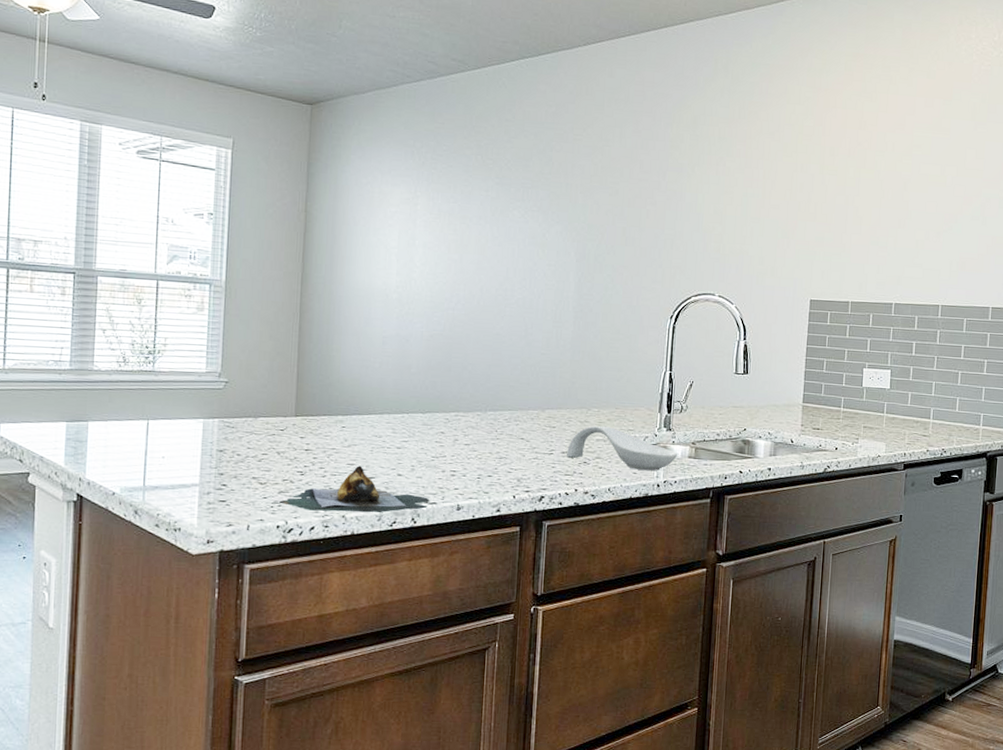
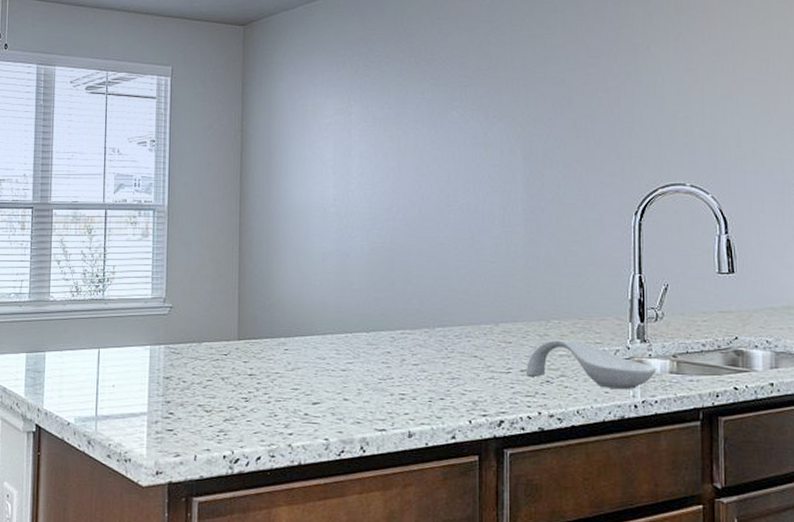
banana bunch: present [278,466,430,513] -> none [224,390,379,441]

